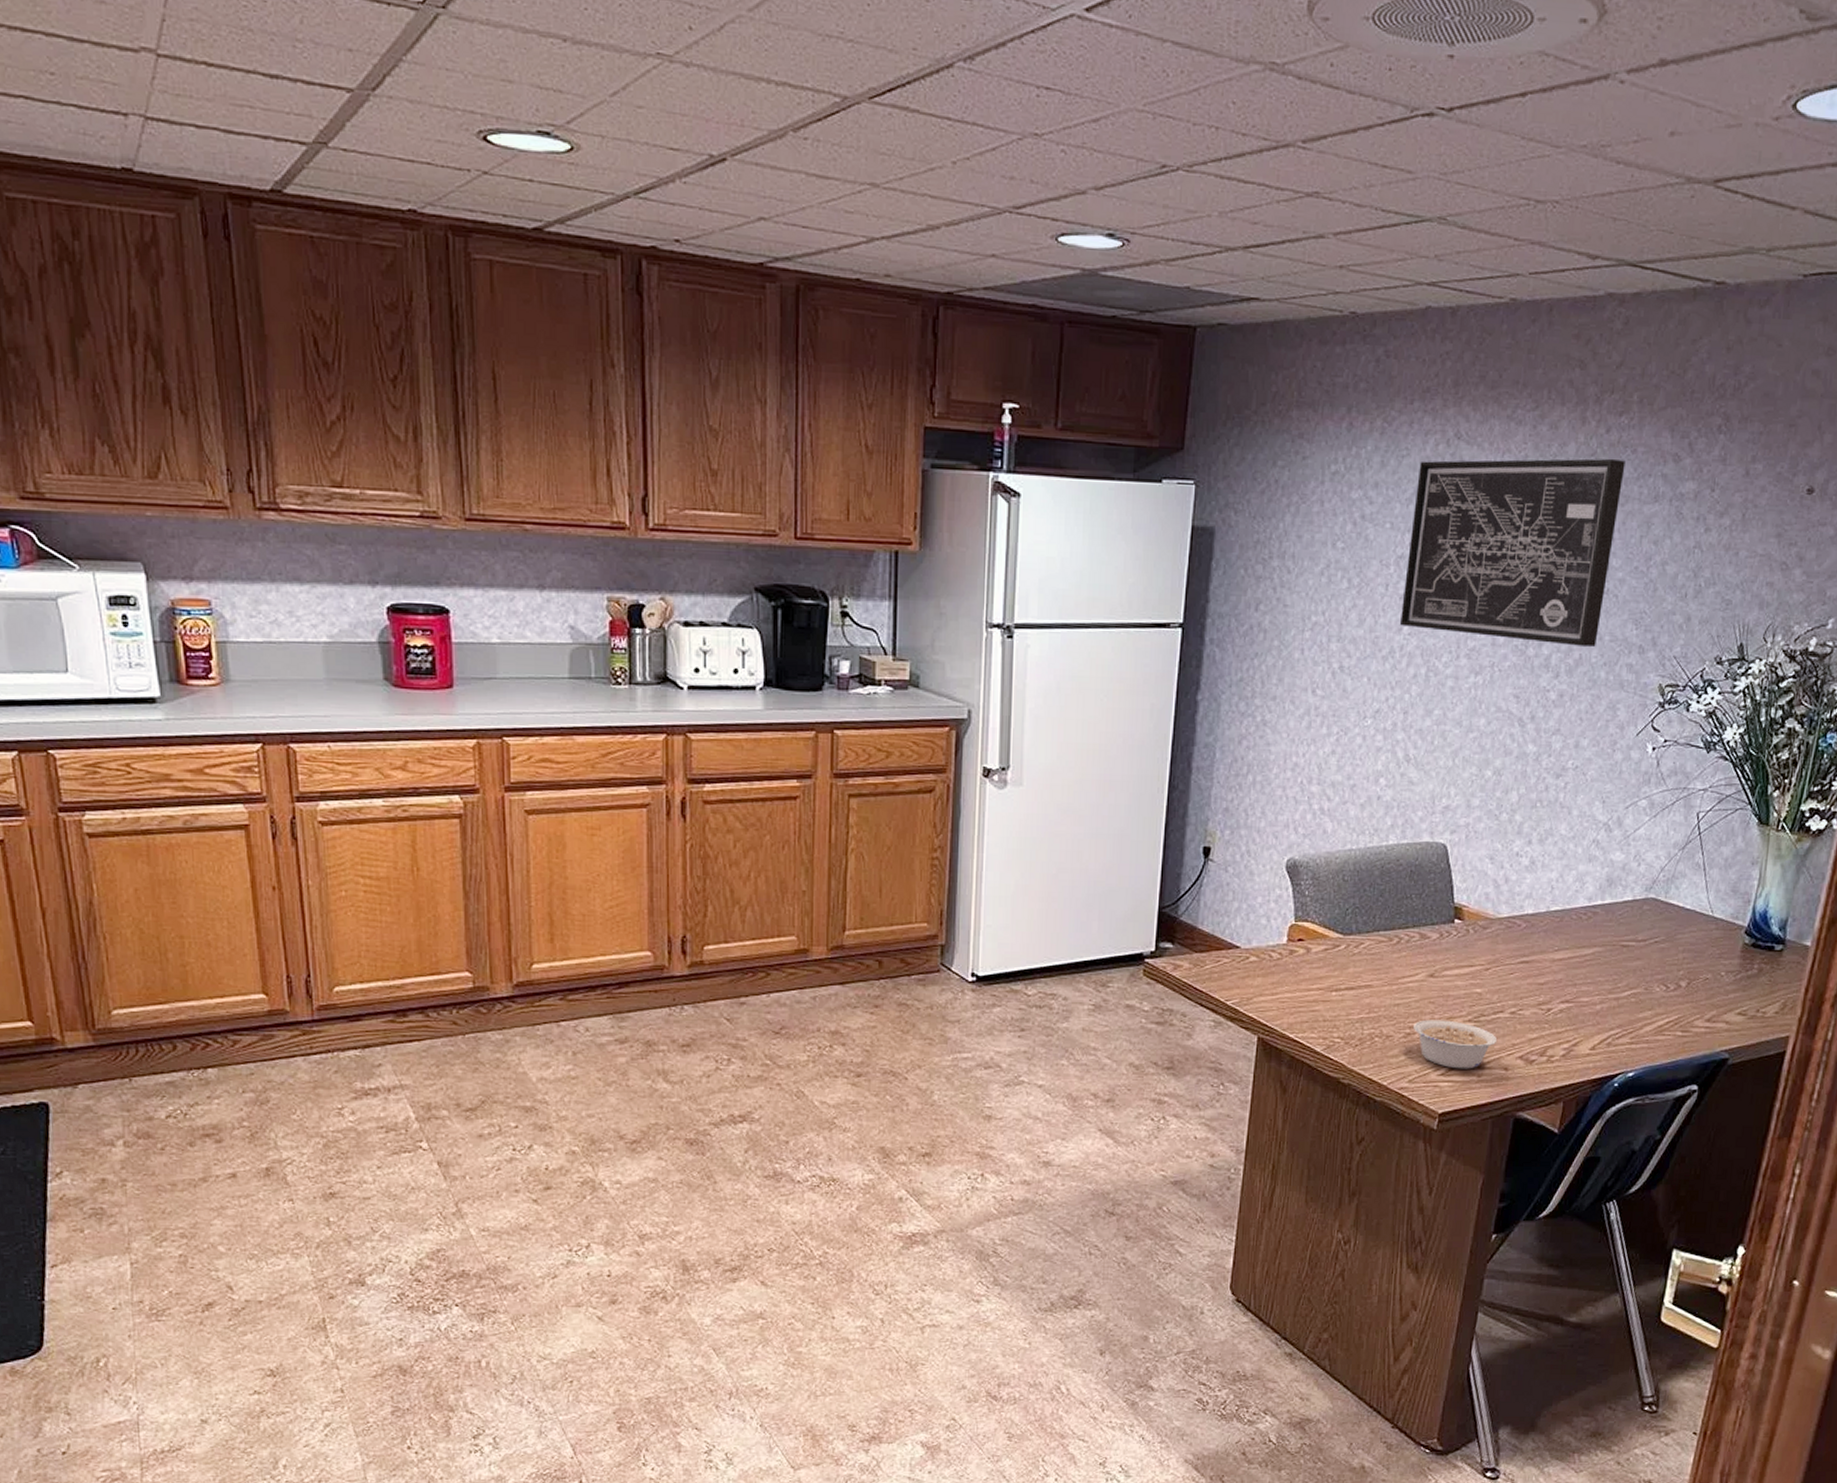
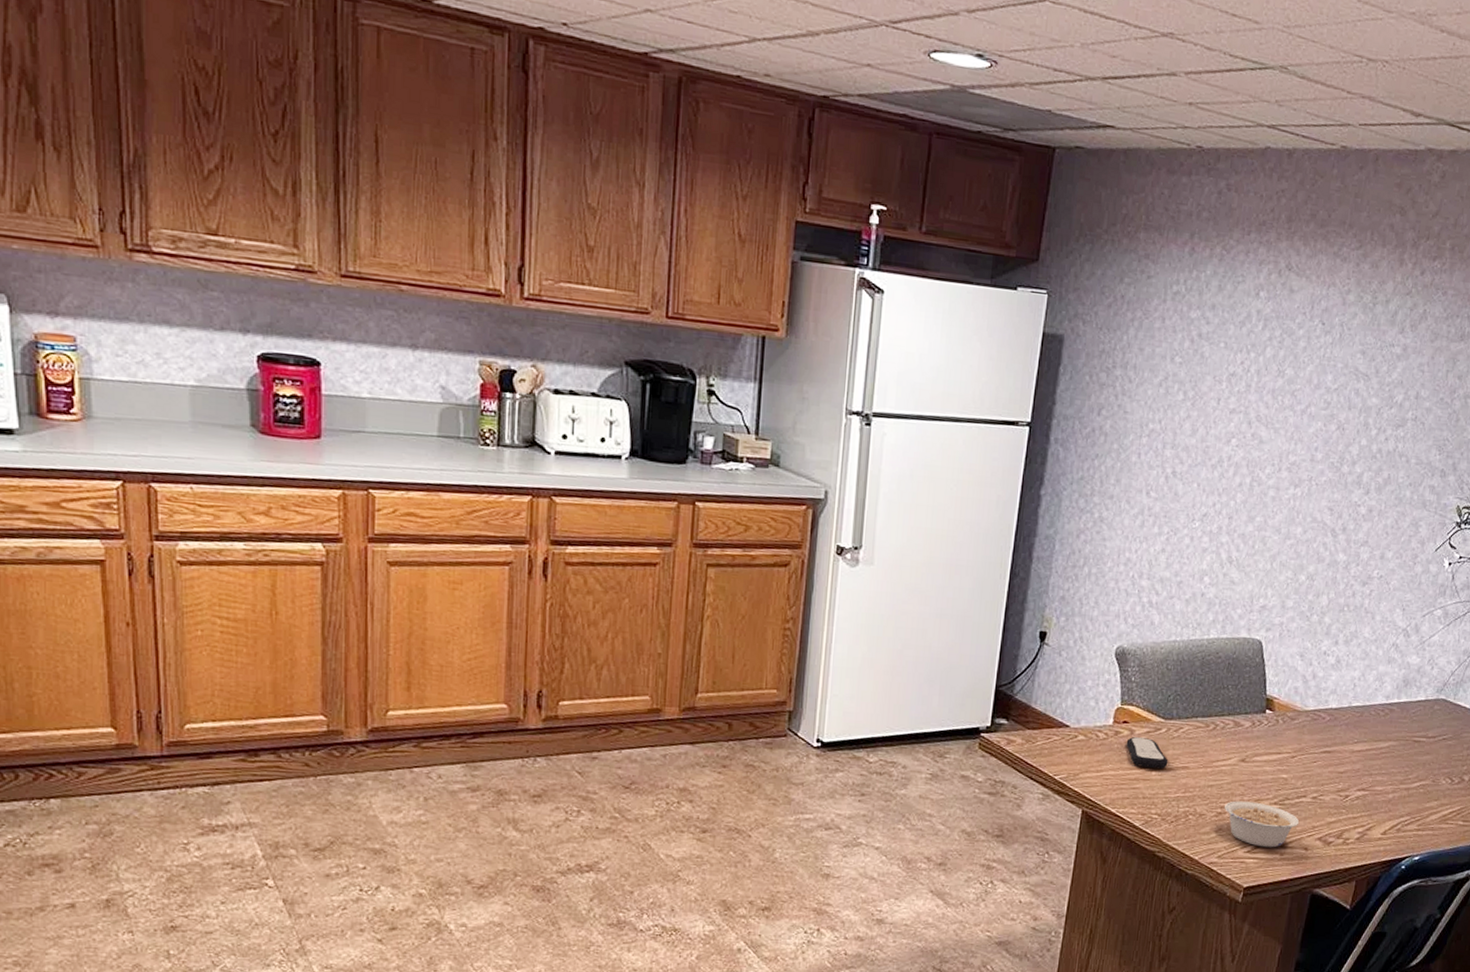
remote control: none [1302,956,1350,989] -> present [1126,737,1169,769]
wall art: present [1400,458,1626,647] -> none [1229,288,1437,468]

